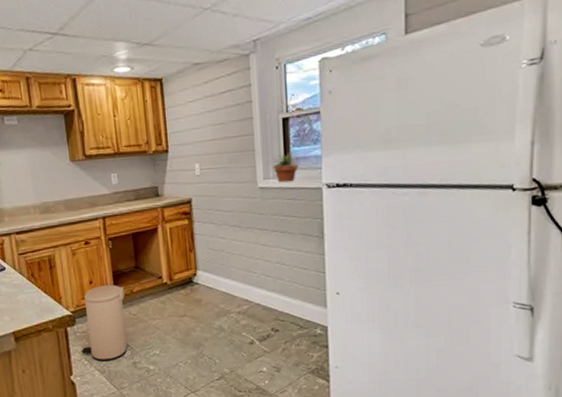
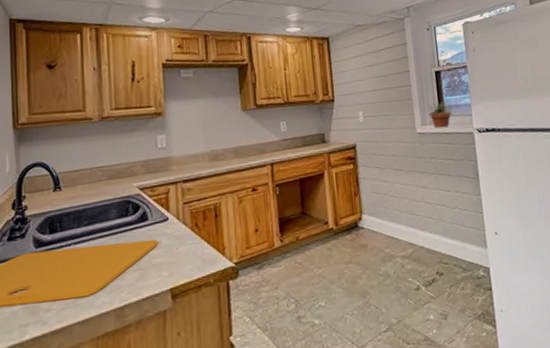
pedal bin: present [81,284,128,362] -> none [243,232,292,318]

